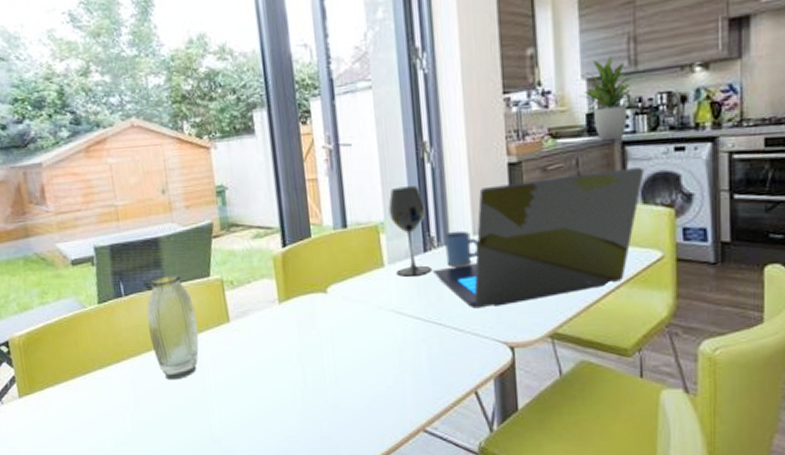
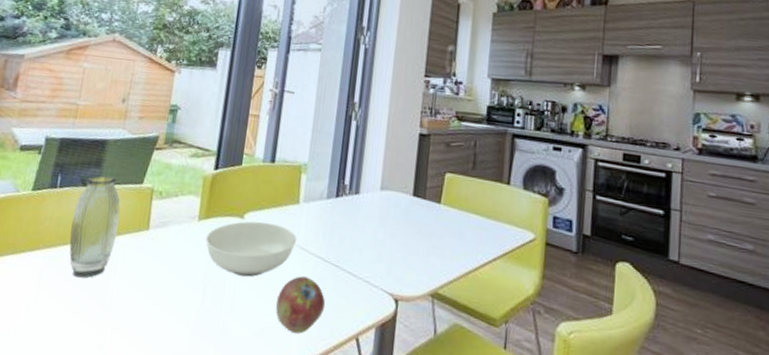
bowl: none [292,292,390,351] -> present [206,221,296,277]
fruit: none [382,340,436,397] -> present [276,276,326,334]
wineglass: present [388,186,431,277] -> none [309,136,345,218]
laptop: present [433,167,644,308] -> none [340,150,528,259]
mug: present [443,230,479,268] -> none [354,183,384,217]
potted plant: present [580,56,633,142] -> none [484,65,527,133]

